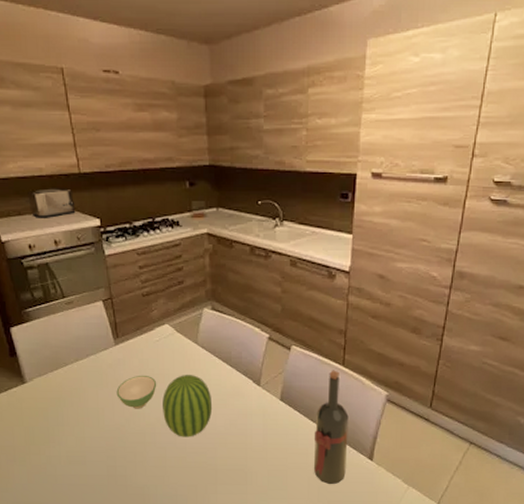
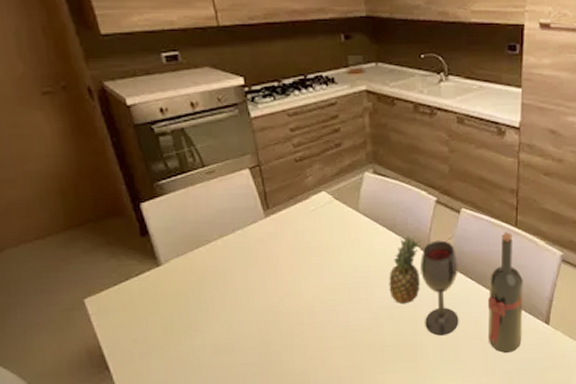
toaster: present [28,188,76,218] -> none [157,43,215,78]
bowl: present [116,376,157,409] -> none [268,249,315,287]
fruit: present [163,375,213,437] -> none [321,245,378,315]
fruit: none [223,368,252,432] -> present [389,235,420,305]
wine glass: none [252,374,287,463] -> present [420,240,459,336]

